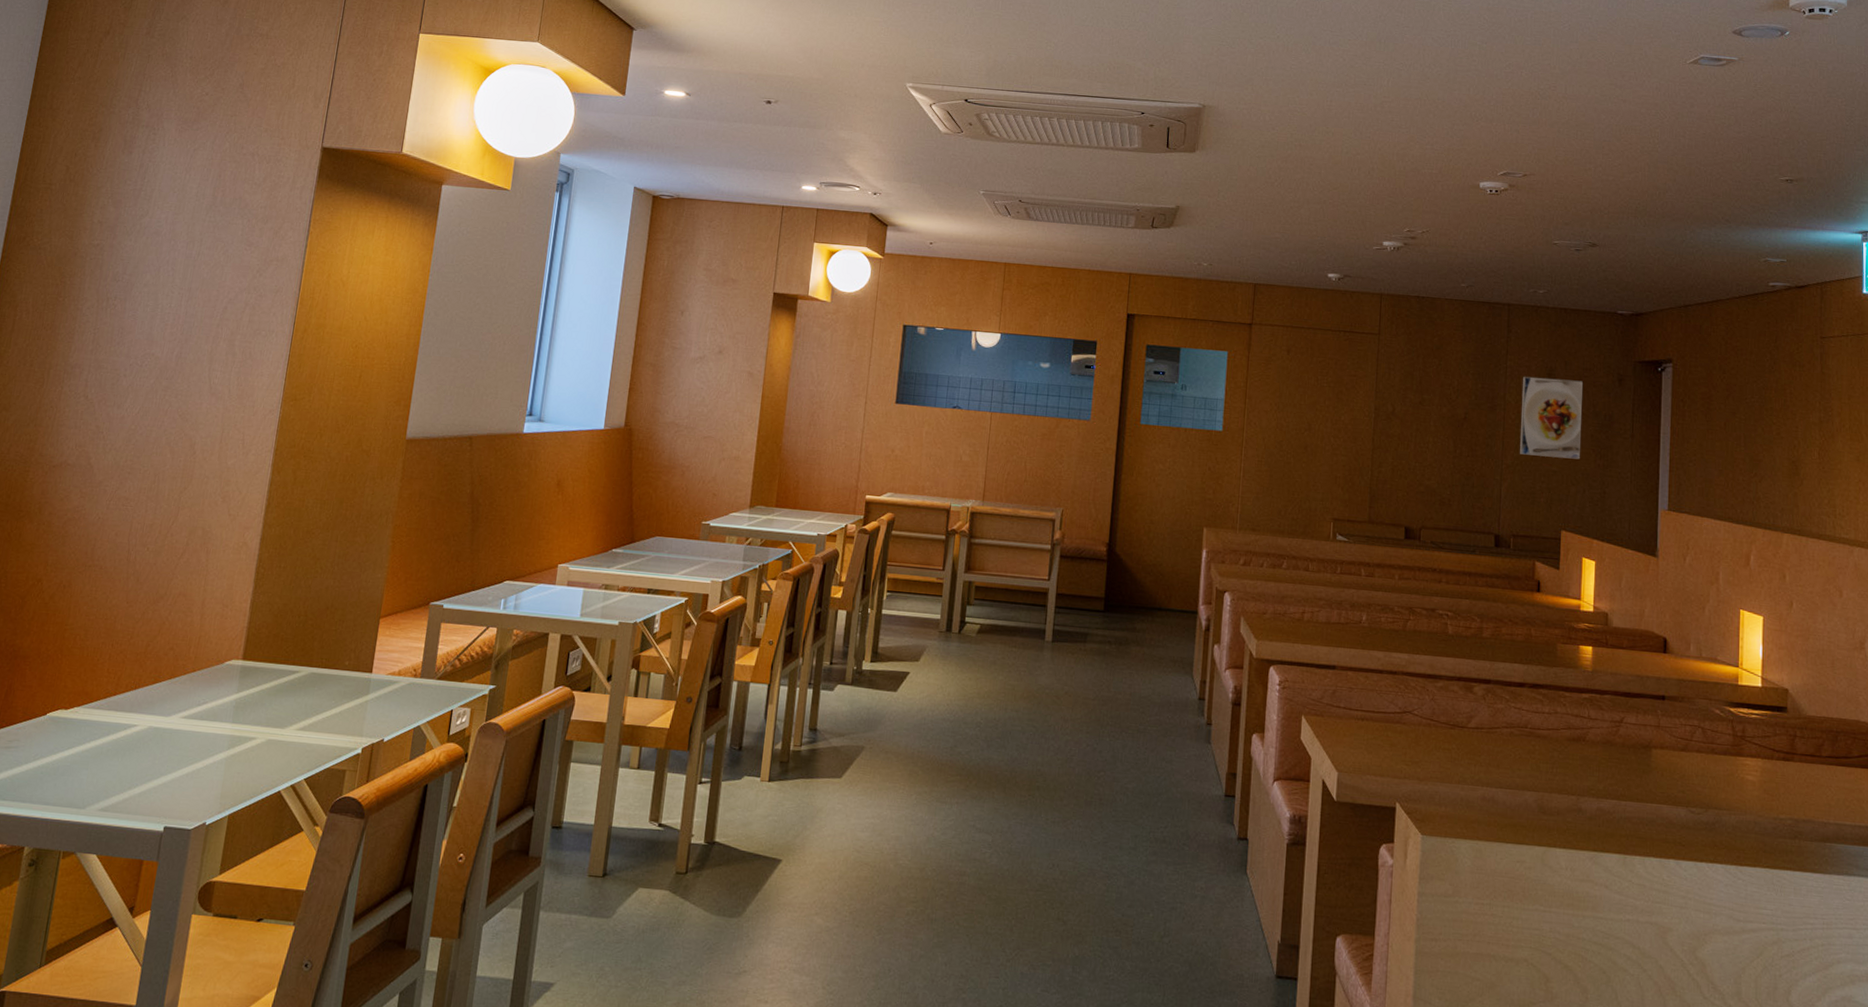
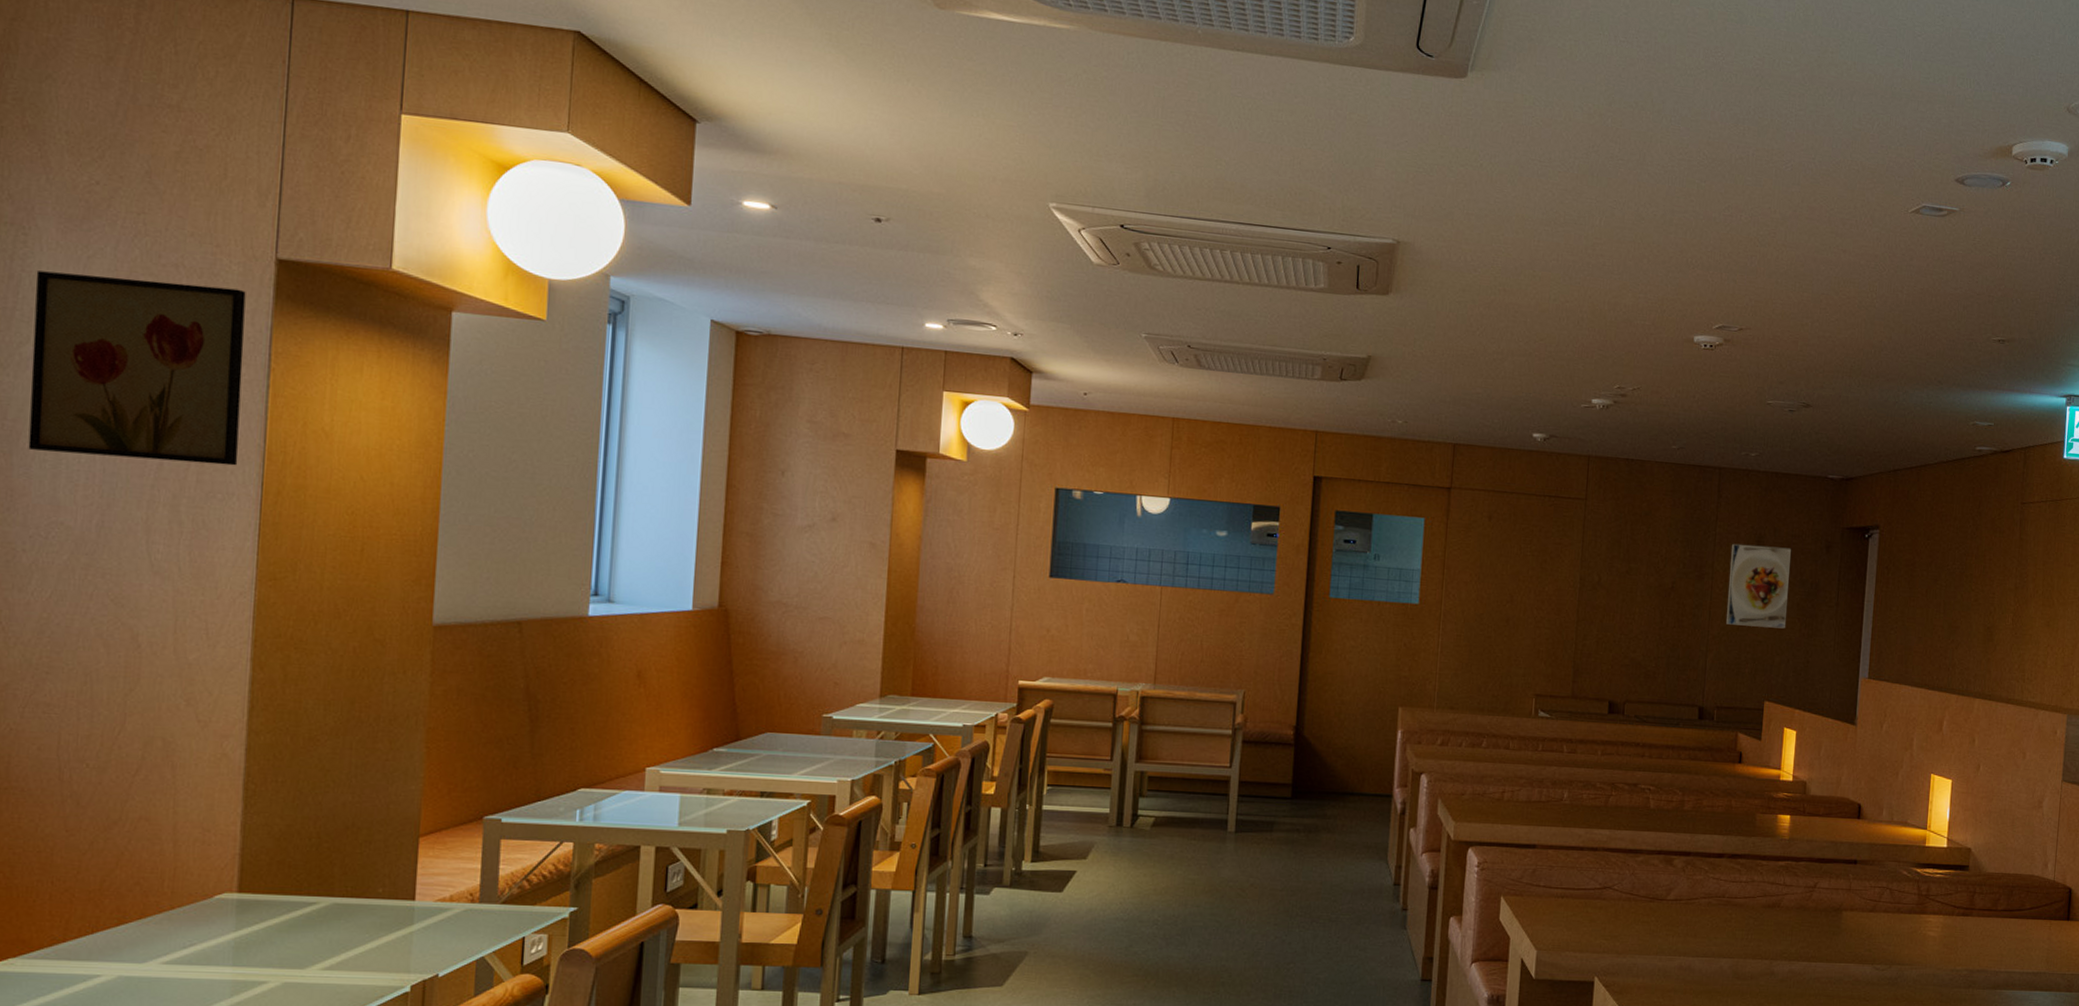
wall art: none [137,161,298,309] -> present [28,270,246,466]

